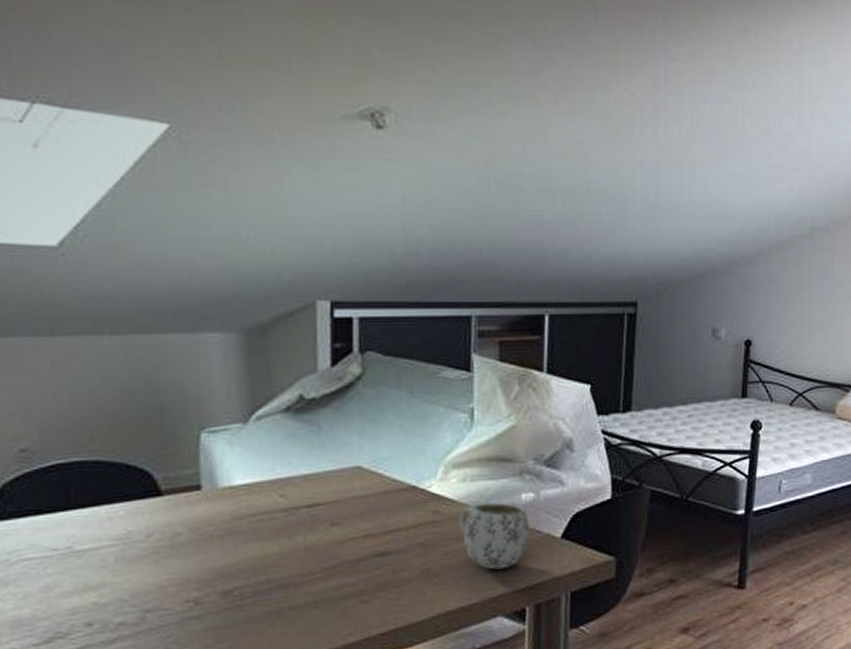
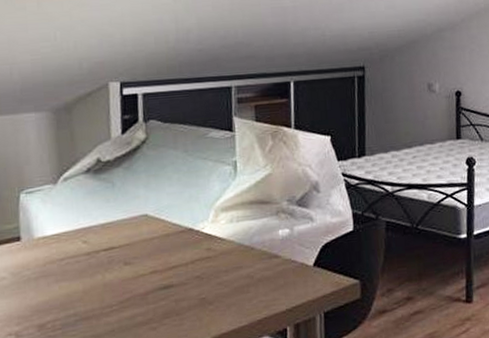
mug: present [459,502,530,570] -> none [228,238,287,296]

